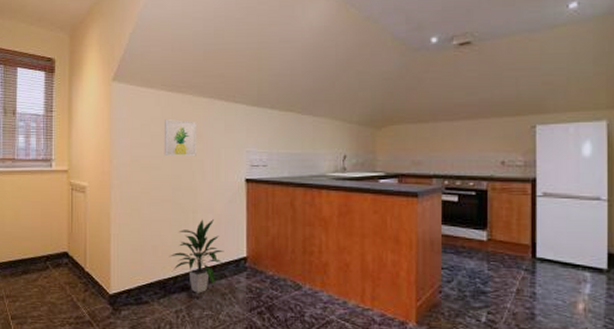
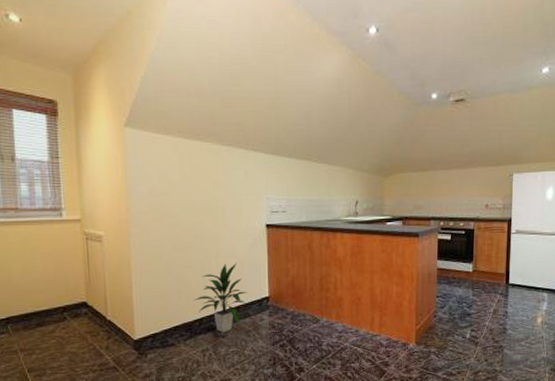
wall art: present [164,119,196,157] -> none [183,167,217,204]

